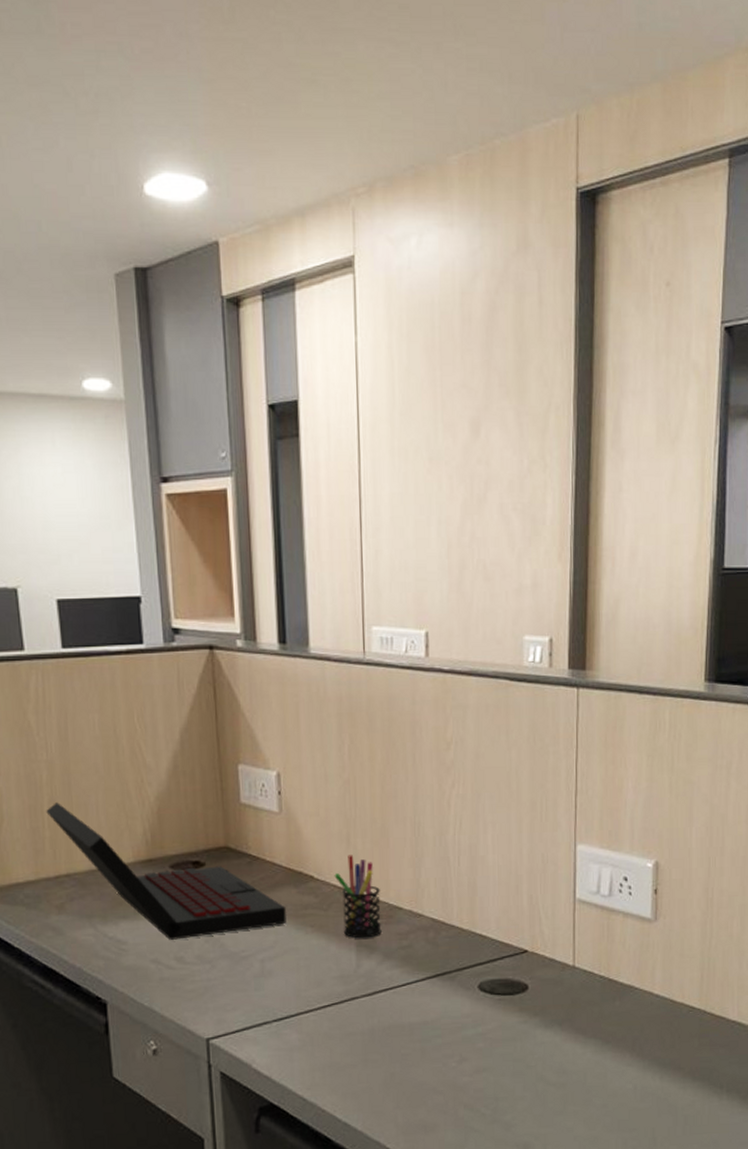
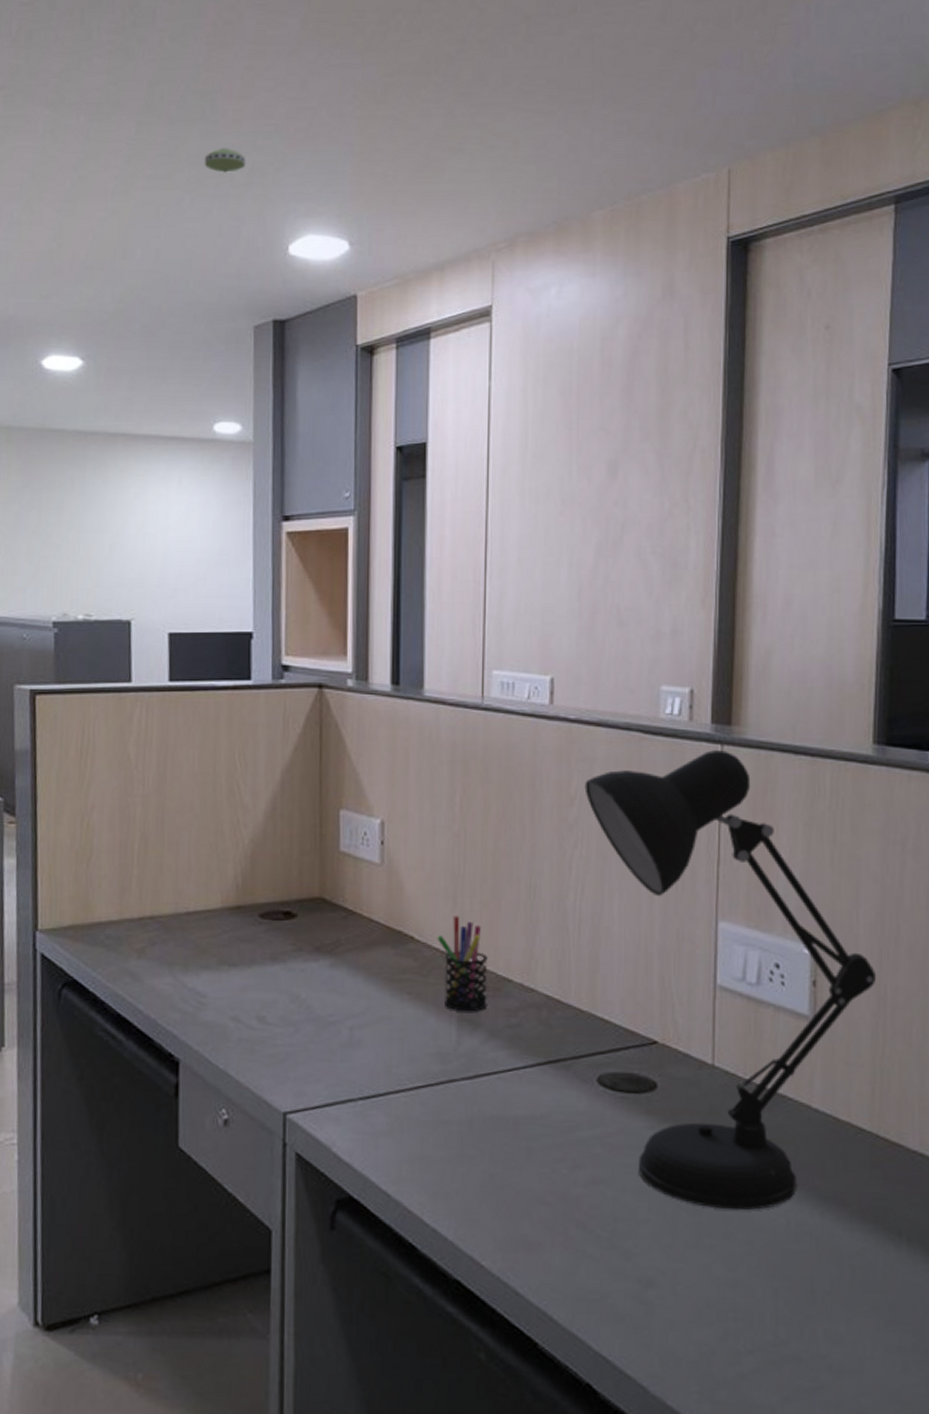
smoke detector: none [44,67,91,98] -> present [204,147,246,173]
laptop: present [46,802,286,940] -> none [137,839,381,997]
desk lamp: none [459,693,706,1082] -> present [584,750,877,1211]

